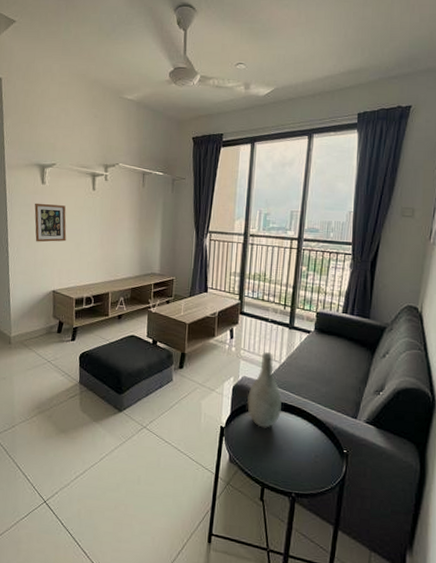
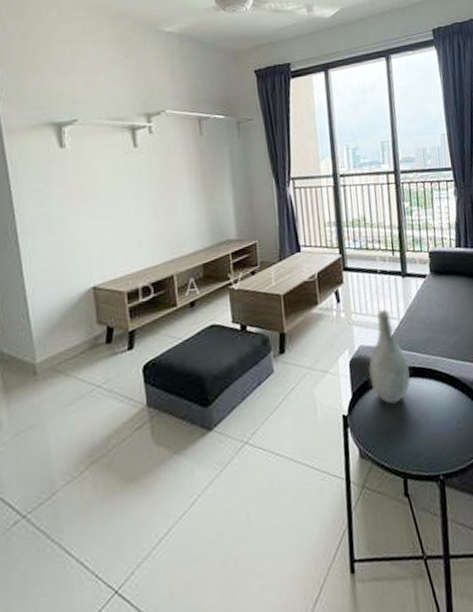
picture frame: present [34,203,67,242] -> none [53,172,104,226]

